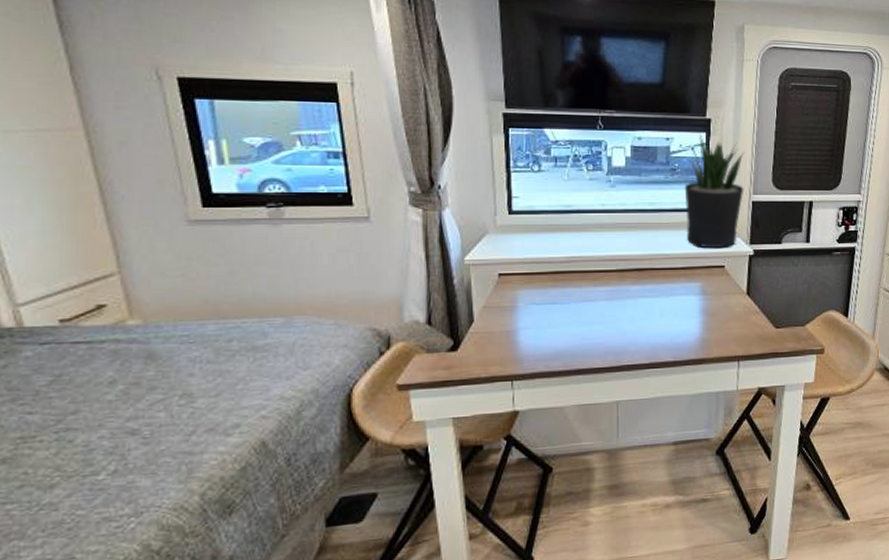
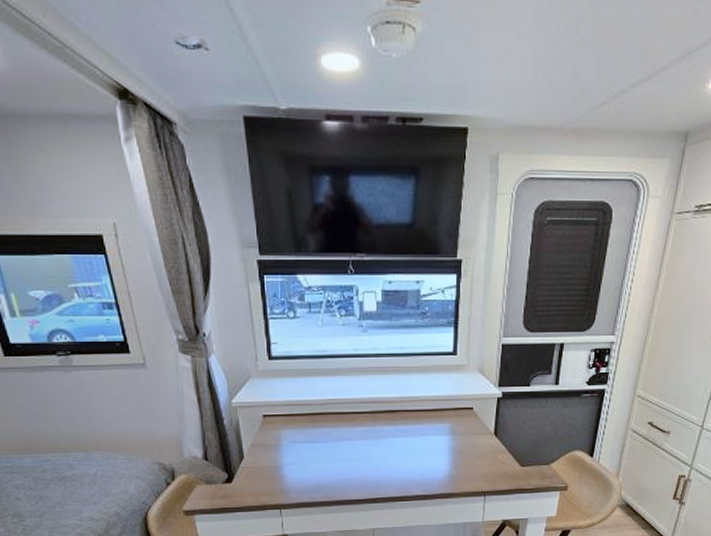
planter: present [684,133,745,249] -> none [434,275,496,391]

